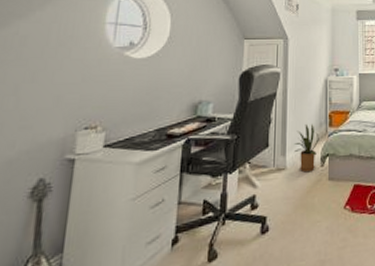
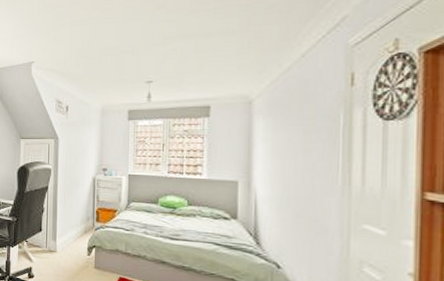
house plant: present [293,124,319,173] -> none [63,217,87,258]

